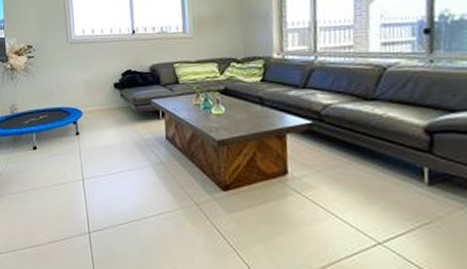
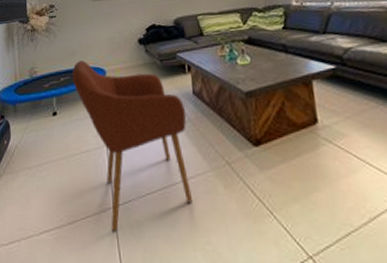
armchair: none [50,100,161,253] -> present [72,59,192,232]

